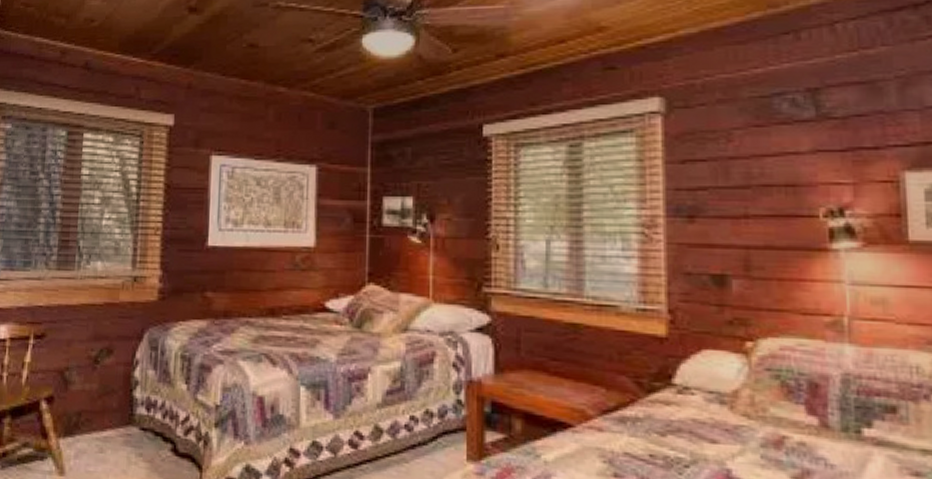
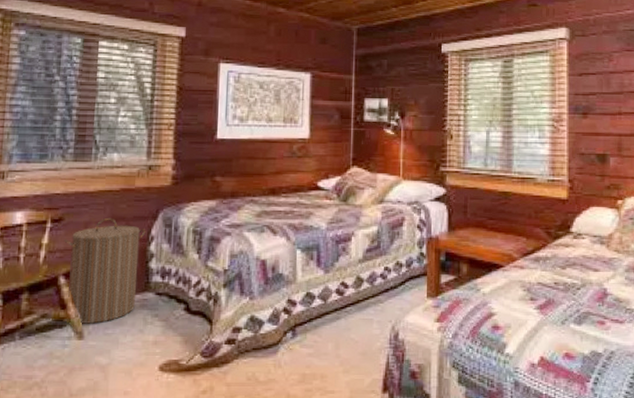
laundry hamper: none [46,335,131,459] -> present [64,217,146,324]

